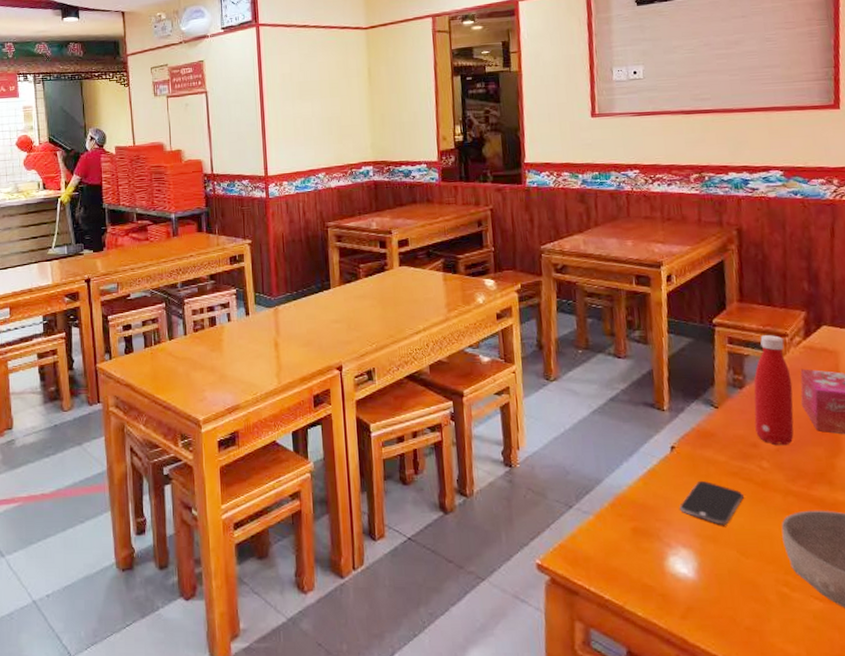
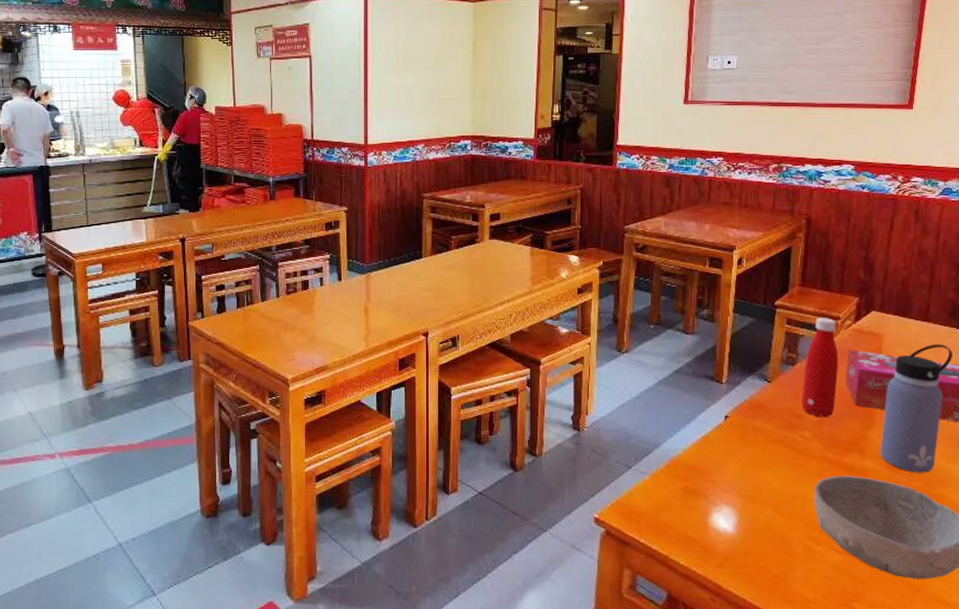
smartphone: present [680,480,744,525] -> none [727,446,784,487]

